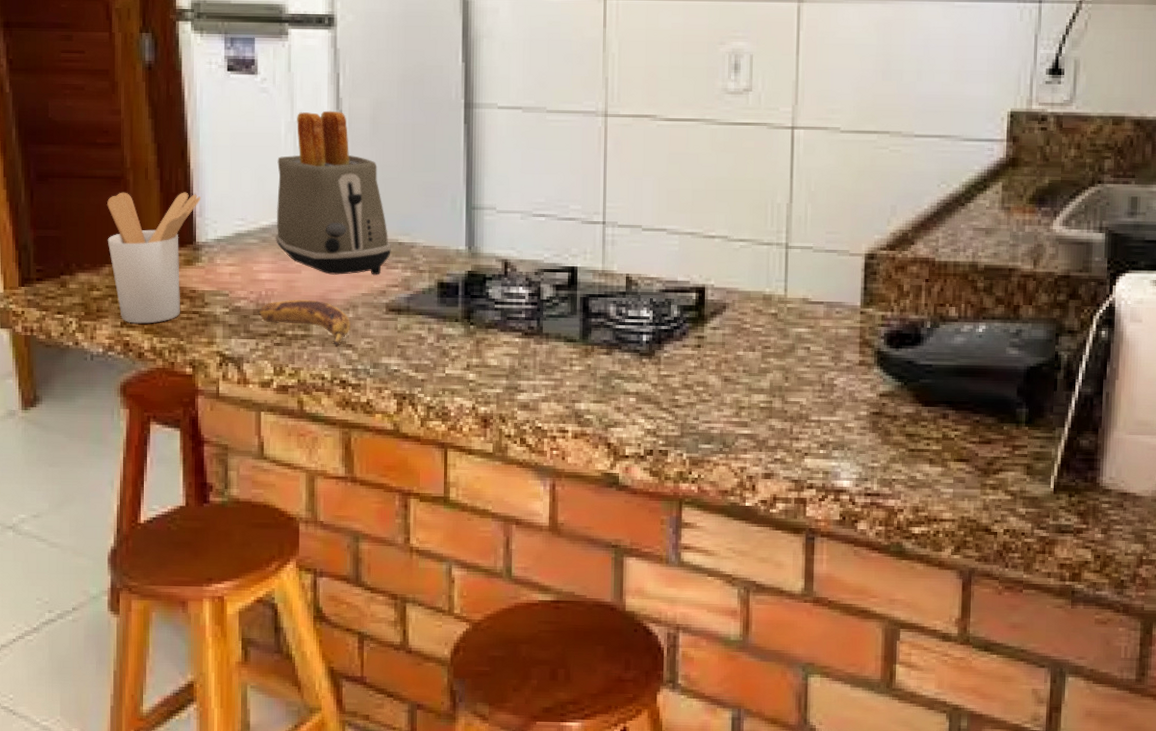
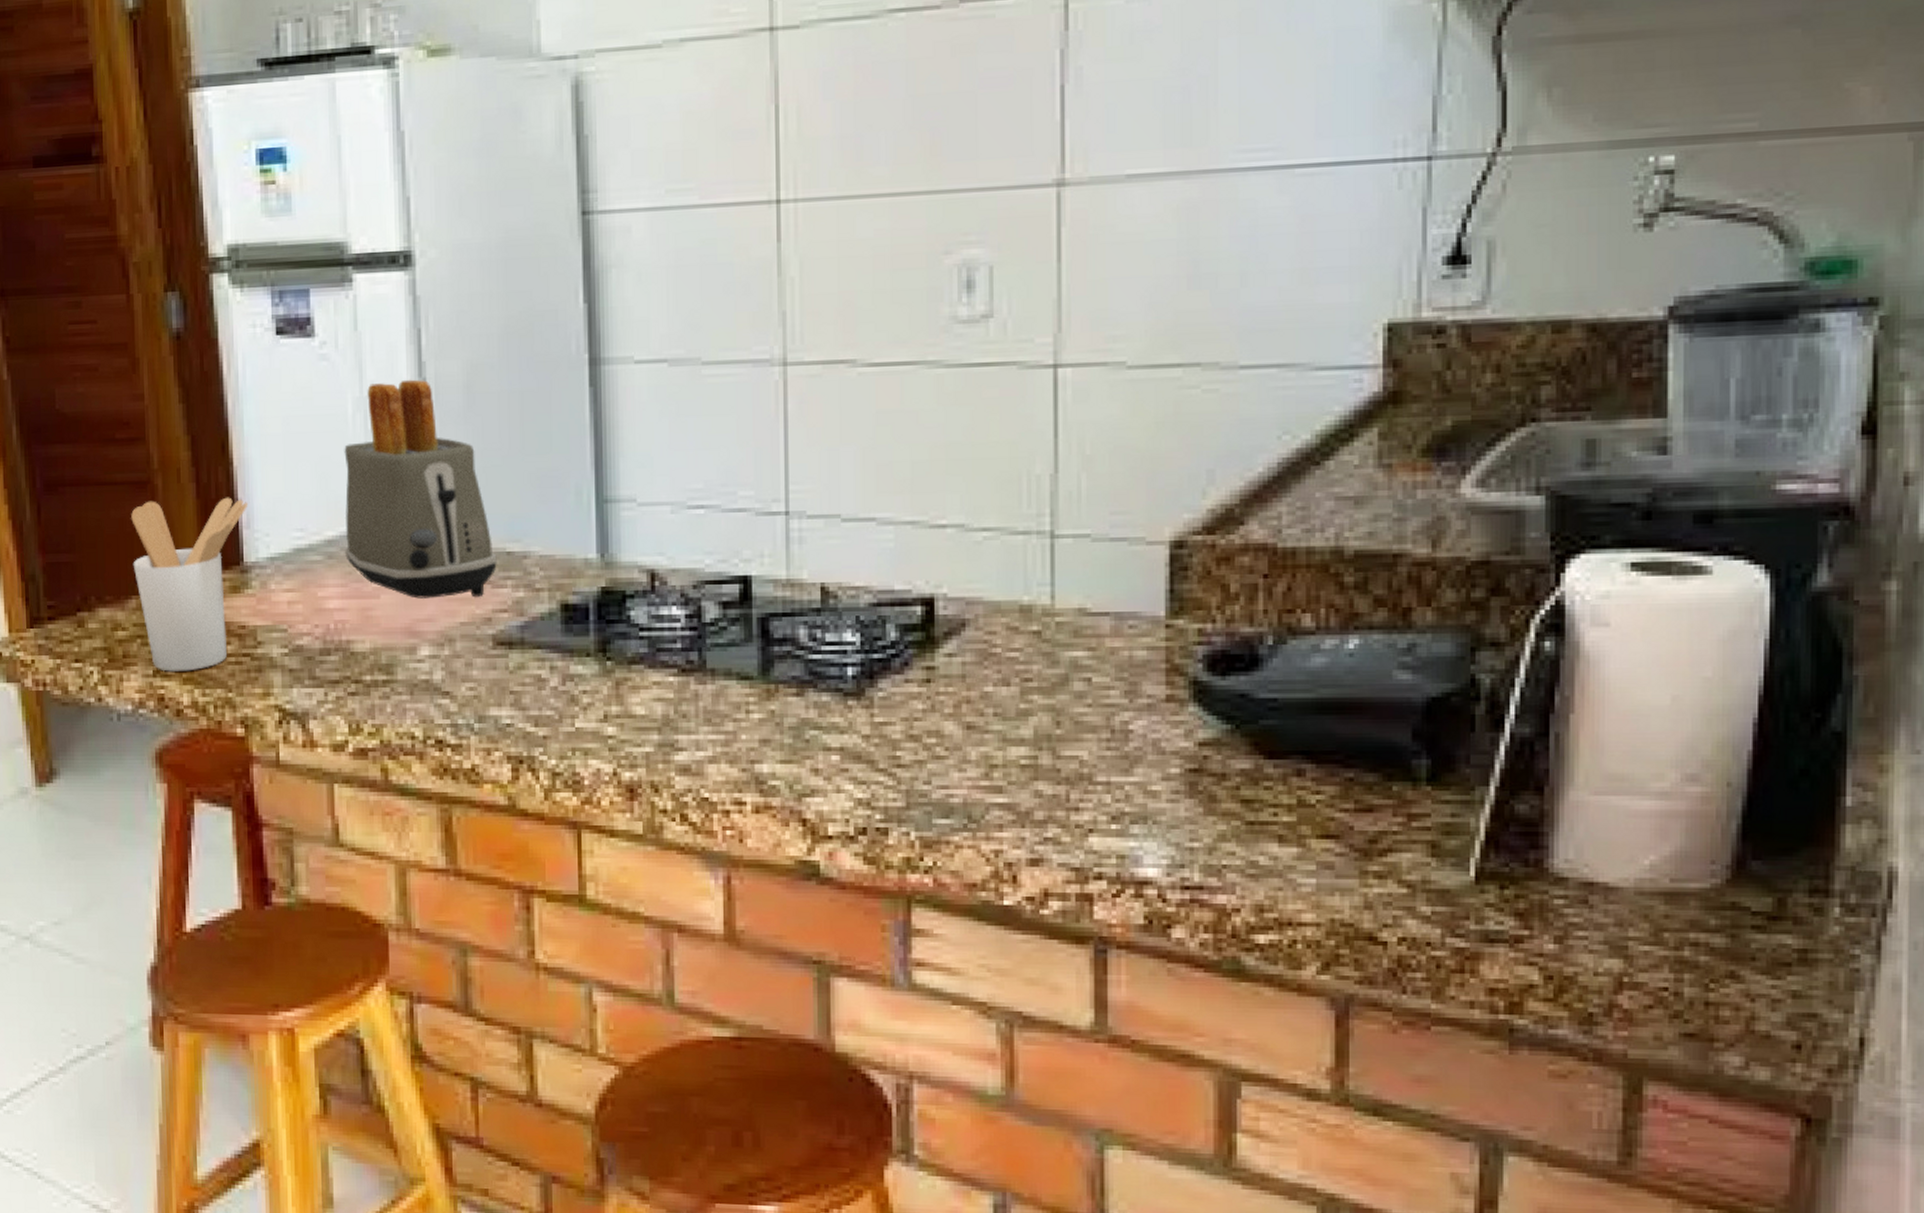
banana: present [257,299,351,345] -> none [325,633,447,693]

